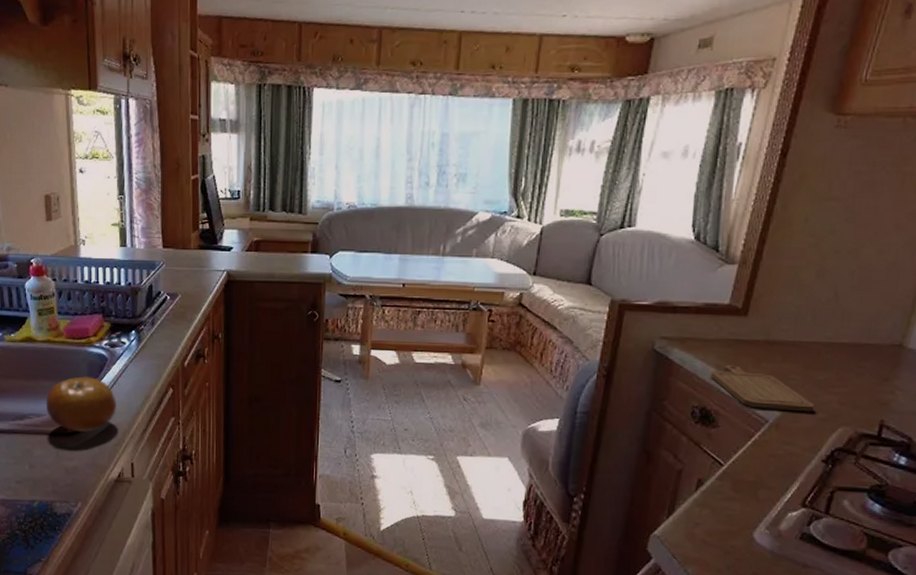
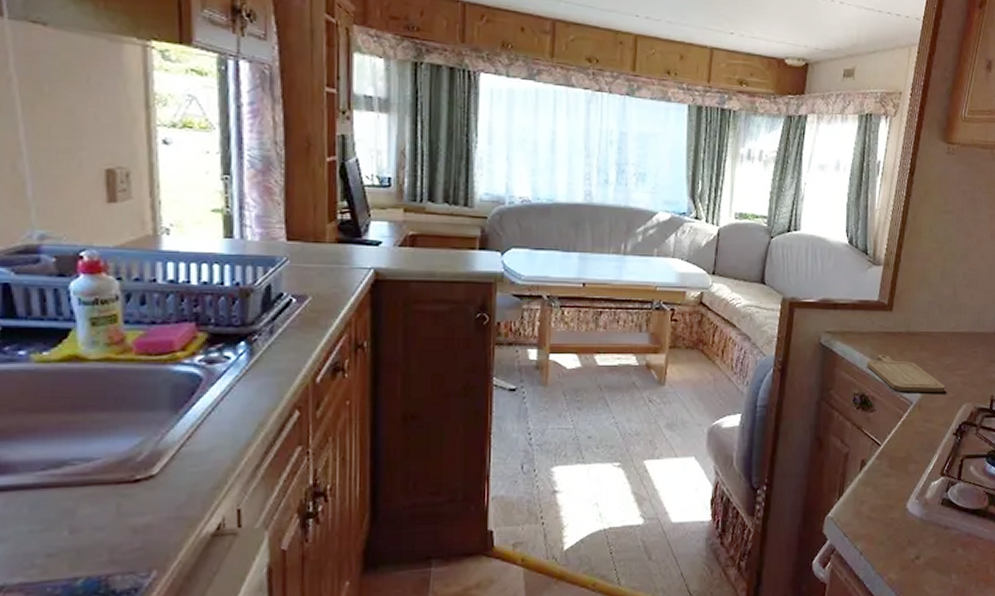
fruit: present [45,375,116,432] -> none [100,402,215,476]

